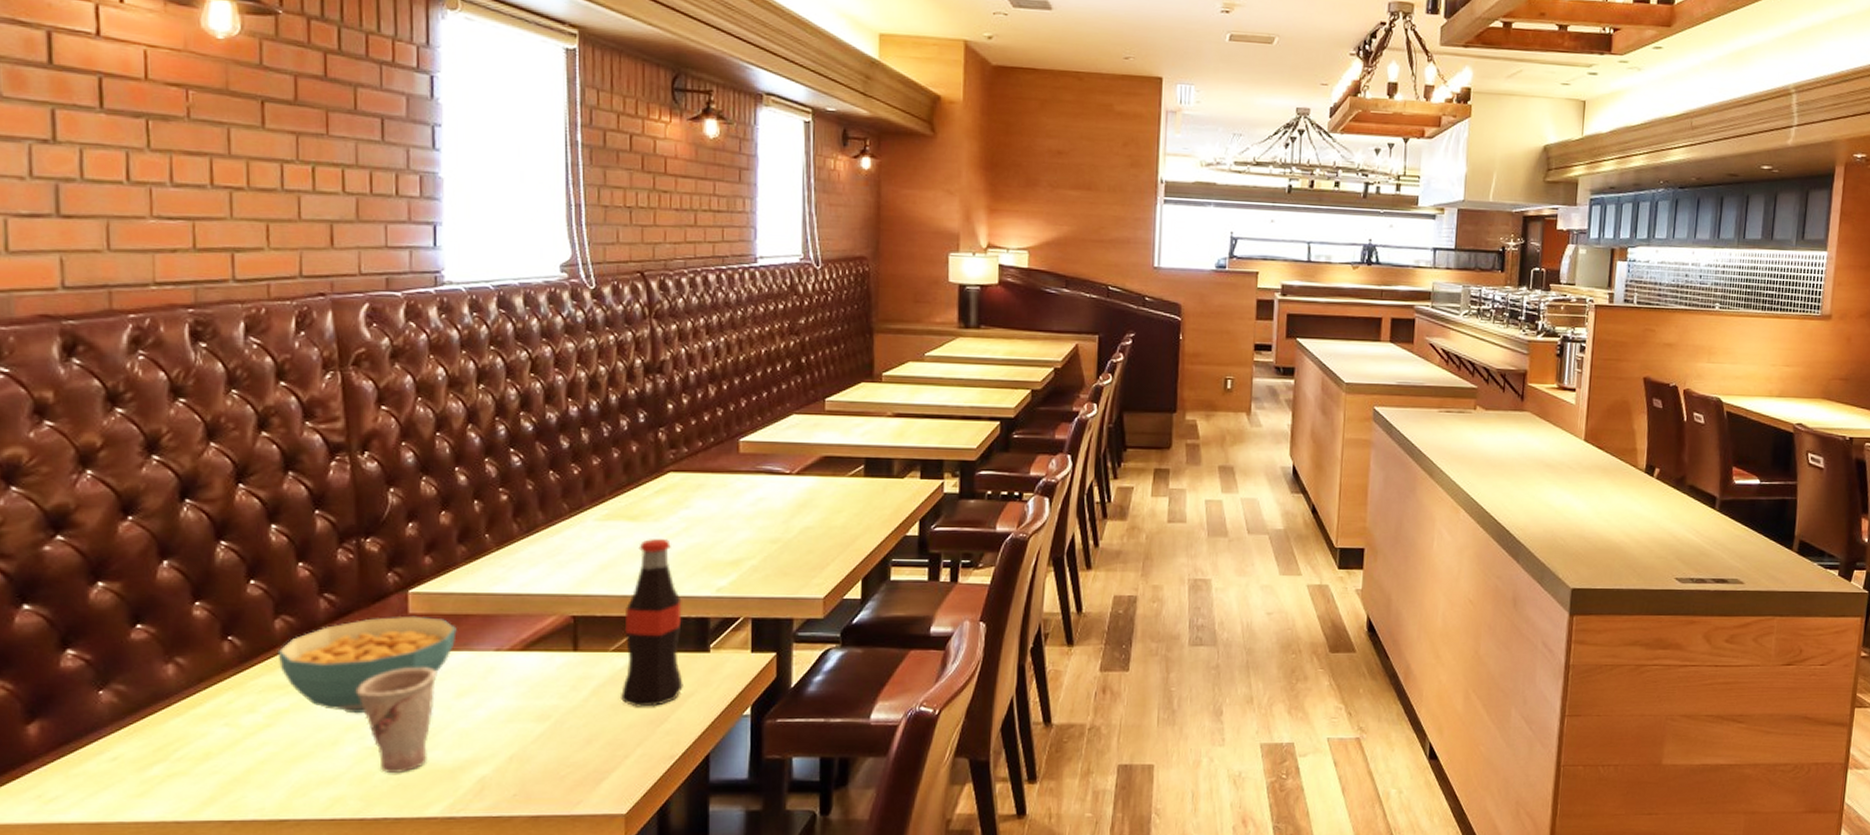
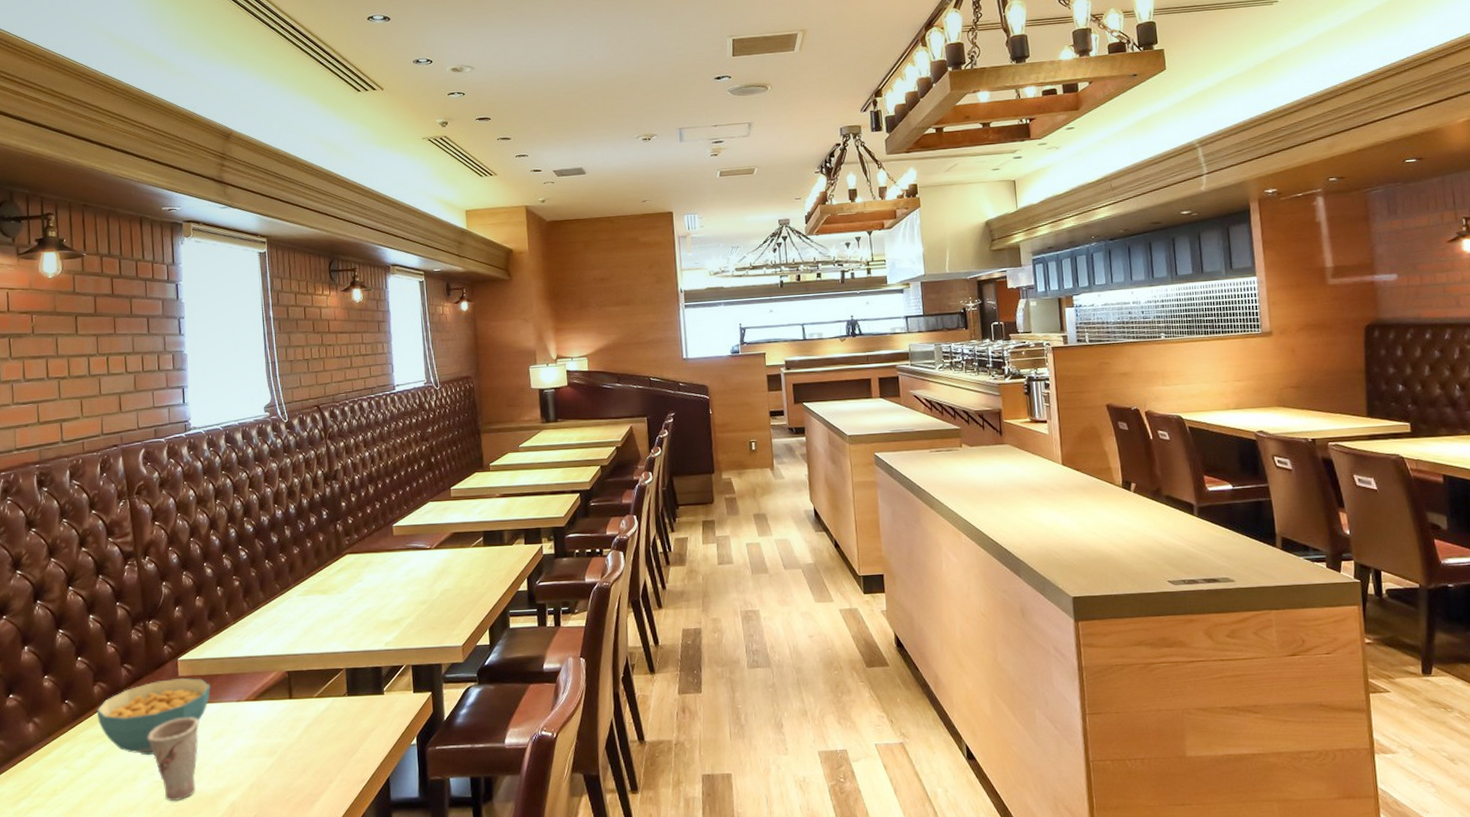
bottle: present [621,539,683,707] -> none [322,607,367,742]

